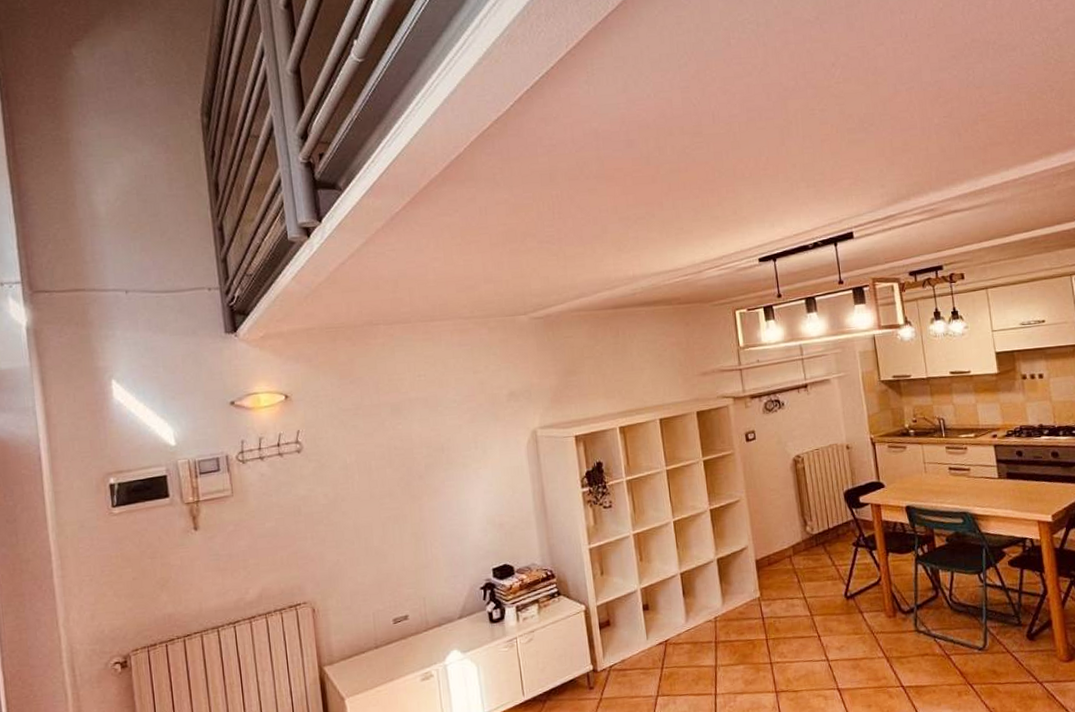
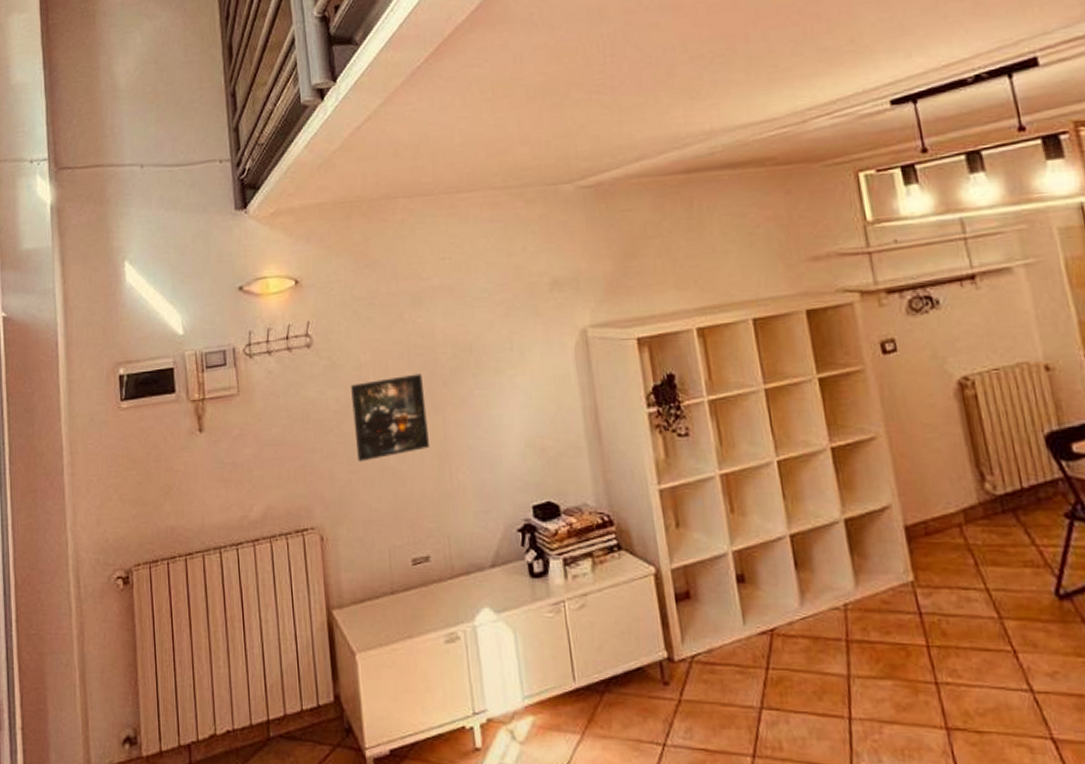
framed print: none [338,470,407,545] -> present [351,373,429,462]

